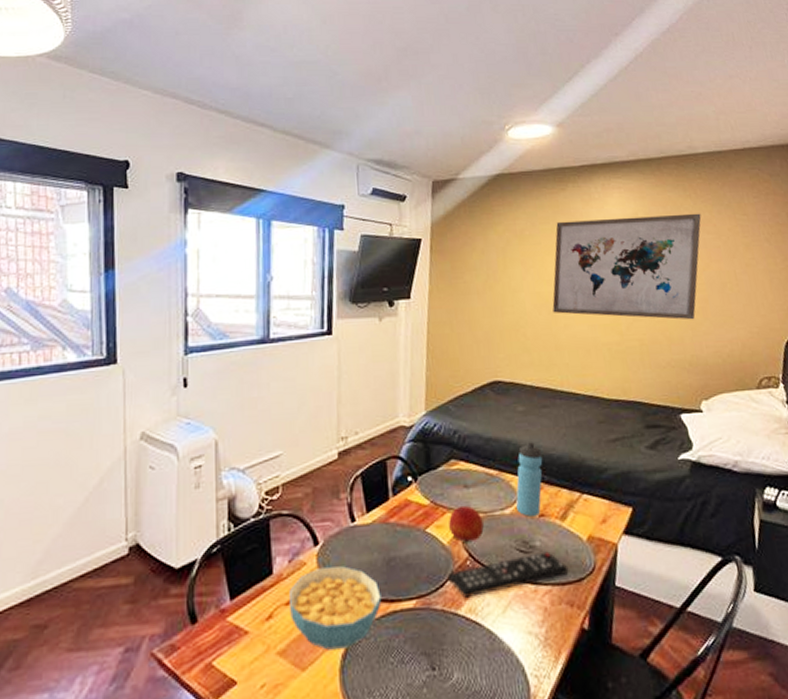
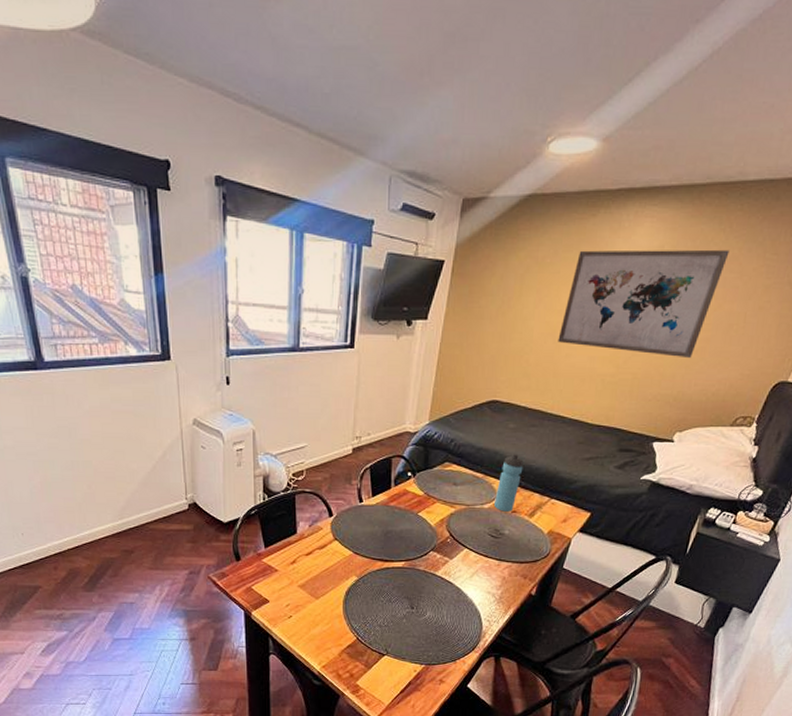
cereal bowl: present [289,566,382,651] -> none [309,532,378,588]
fruit: present [449,505,484,544] -> none [437,498,465,526]
remote control: present [449,551,569,598] -> none [432,538,528,564]

